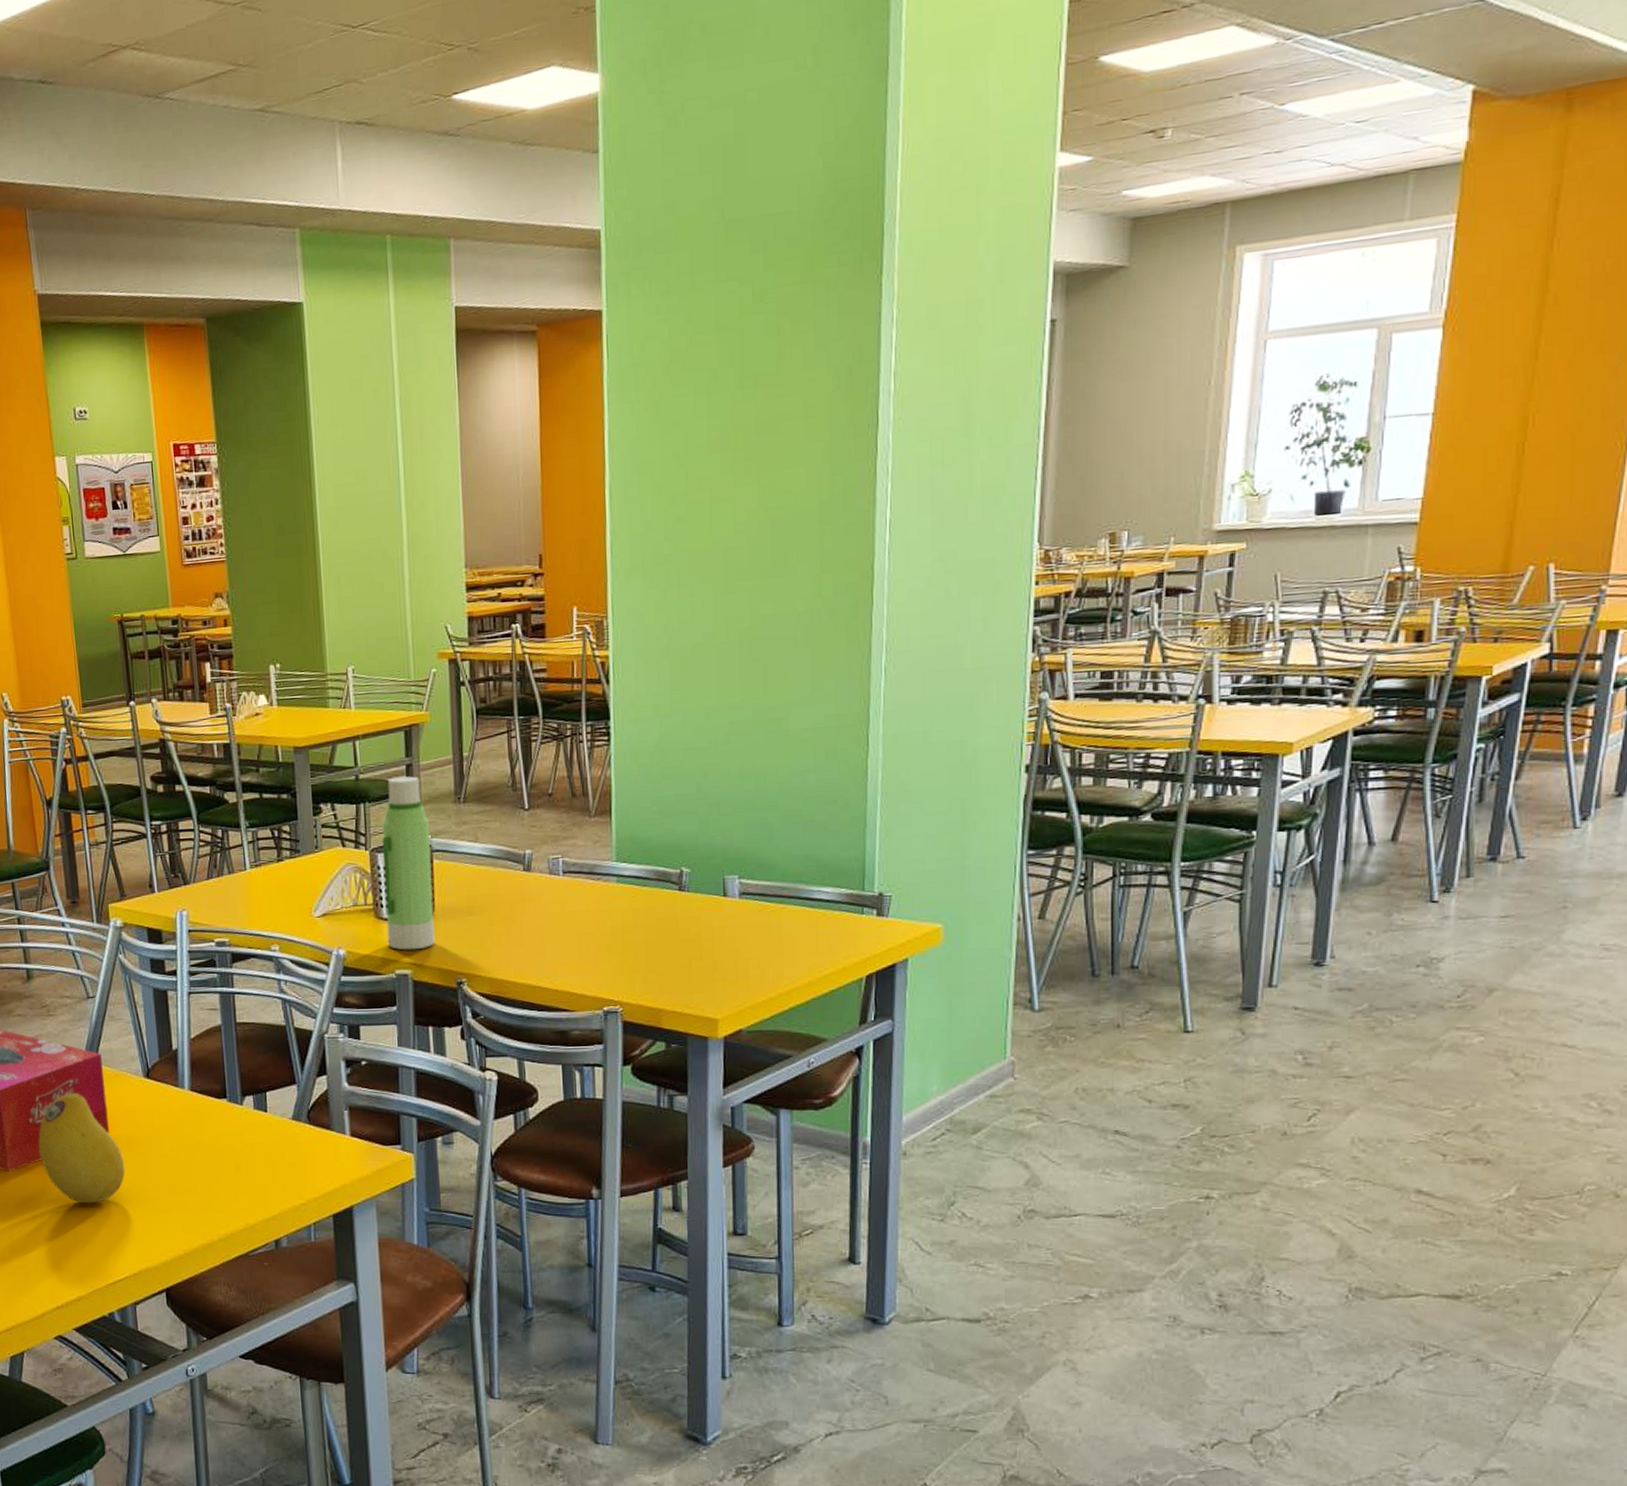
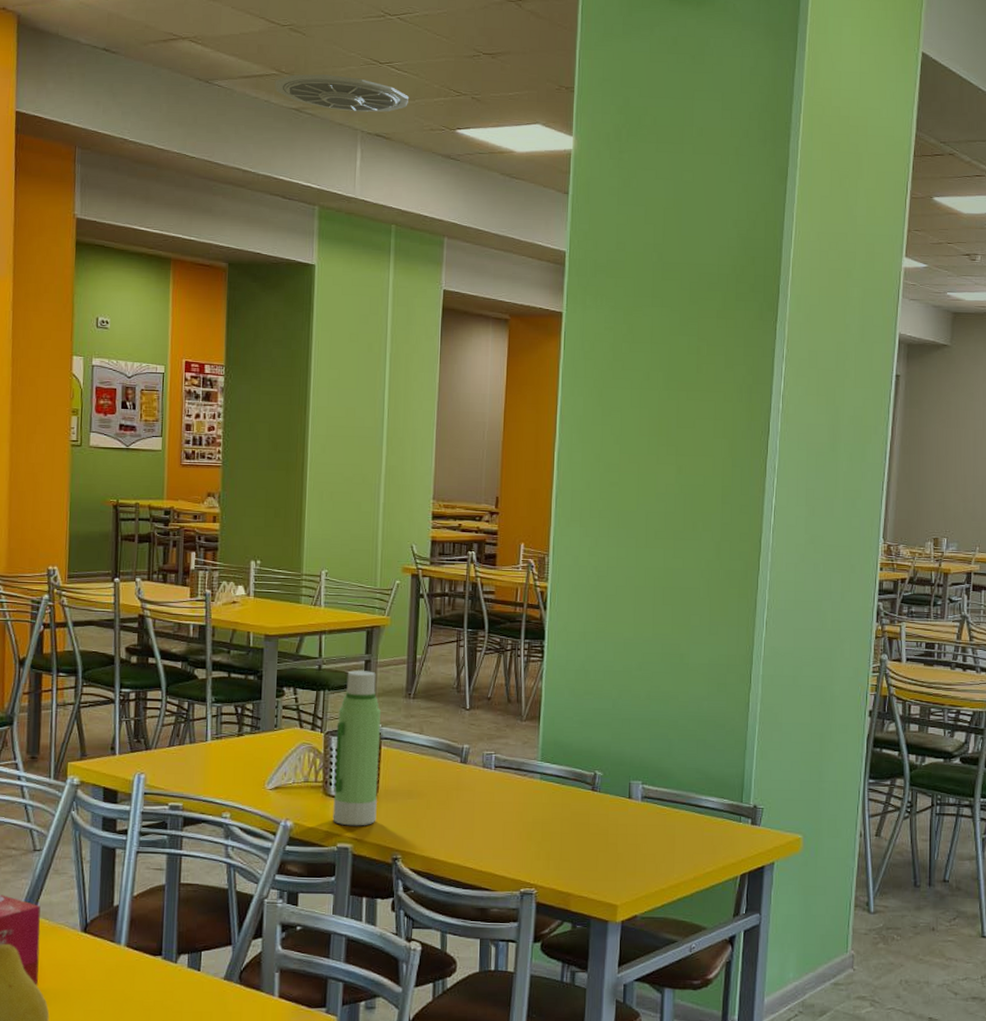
ceiling vent: none [233,52,391,102] -> present [275,74,408,113]

